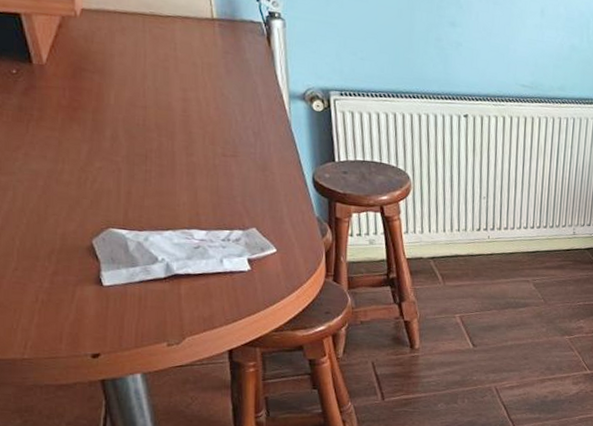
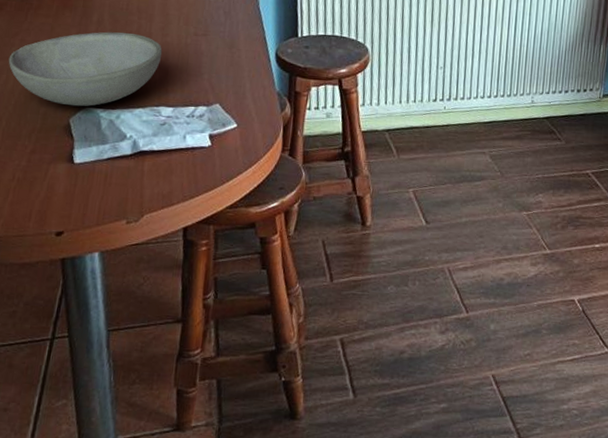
bowl: none [13,148,189,227] -> present [8,31,163,107]

